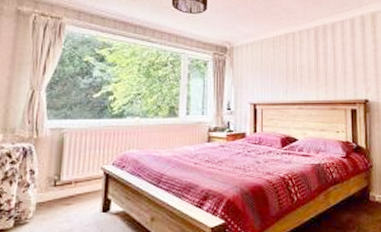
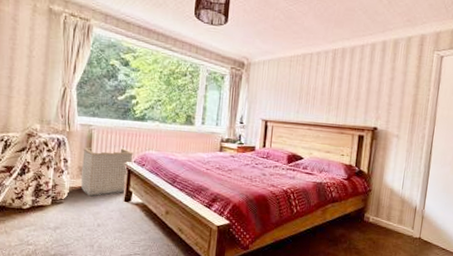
laundry basket: none [49,150,111,211] -> present [80,147,133,197]

